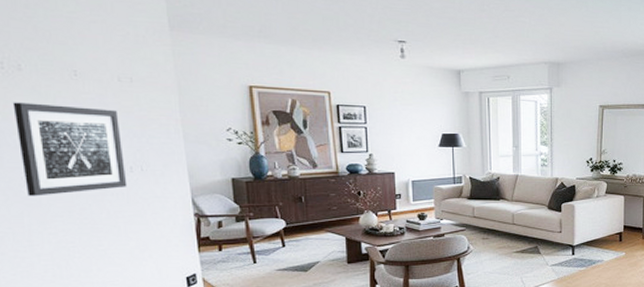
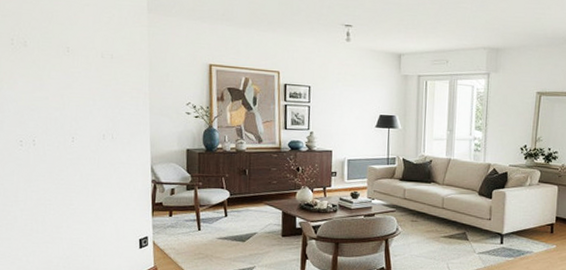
wall art: present [12,102,128,196] -> none [16,74,99,158]

